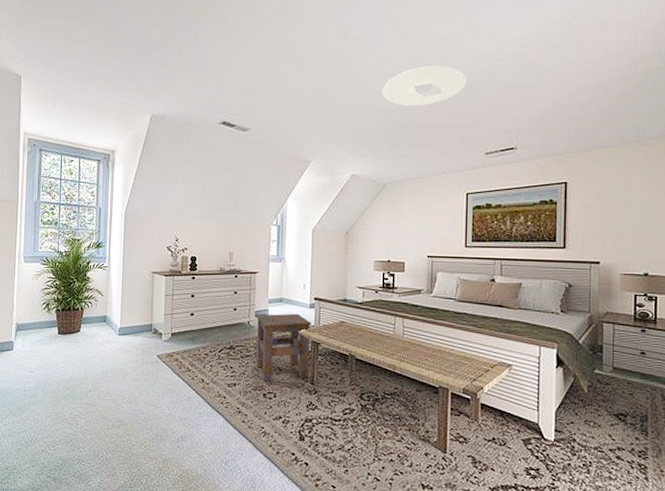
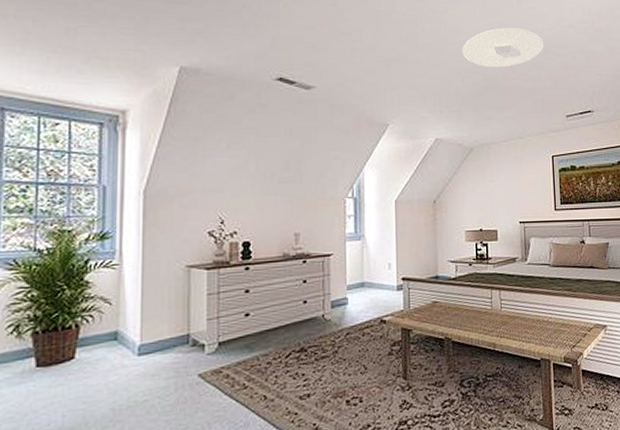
side table: present [256,313,312,381] -> none [333,298,400,385]

